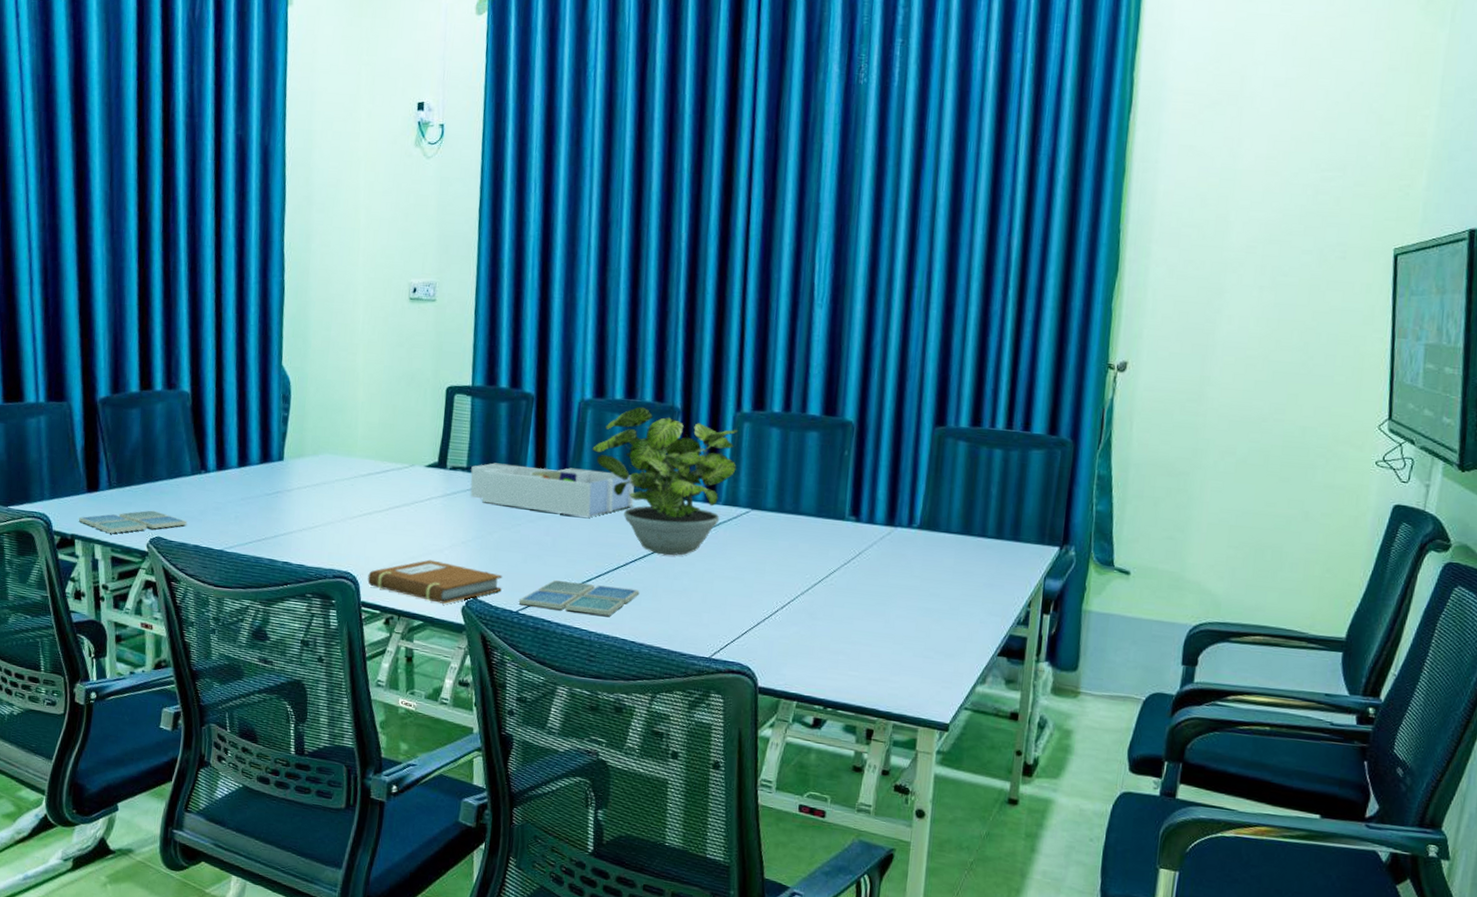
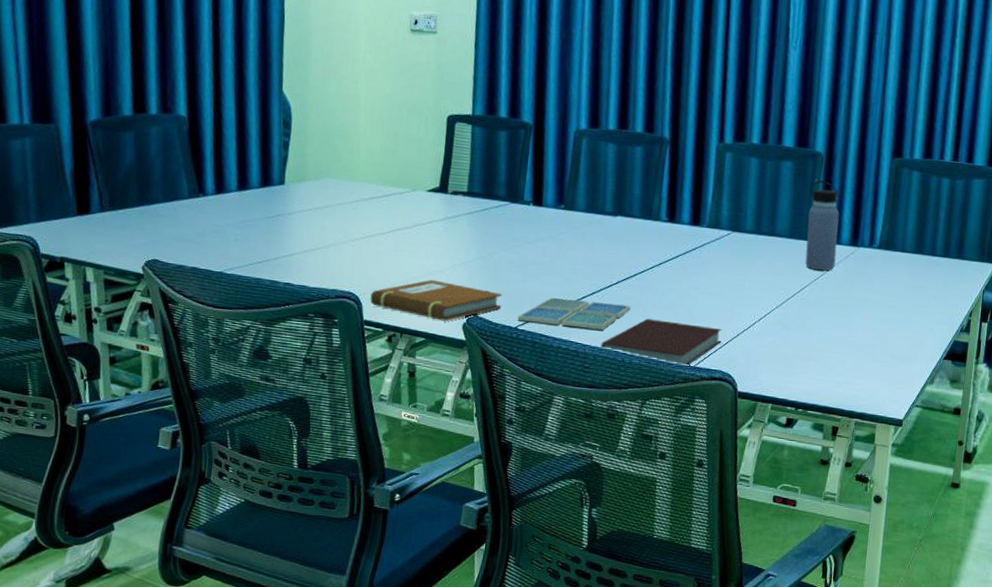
drink coaster: present [78,510,187,533] -> none [68,233,185,256]
desk organizer: present [470,463,634,518] -> none [471,188,626,239]
potted plant: present [592,406,738,556] -> none [587,136,720,274]
notebook: none [607,604,741,657] -> present [601,318,722,366]
water bottle: none [834,452,873,553] -> present [805,180,839,271]

